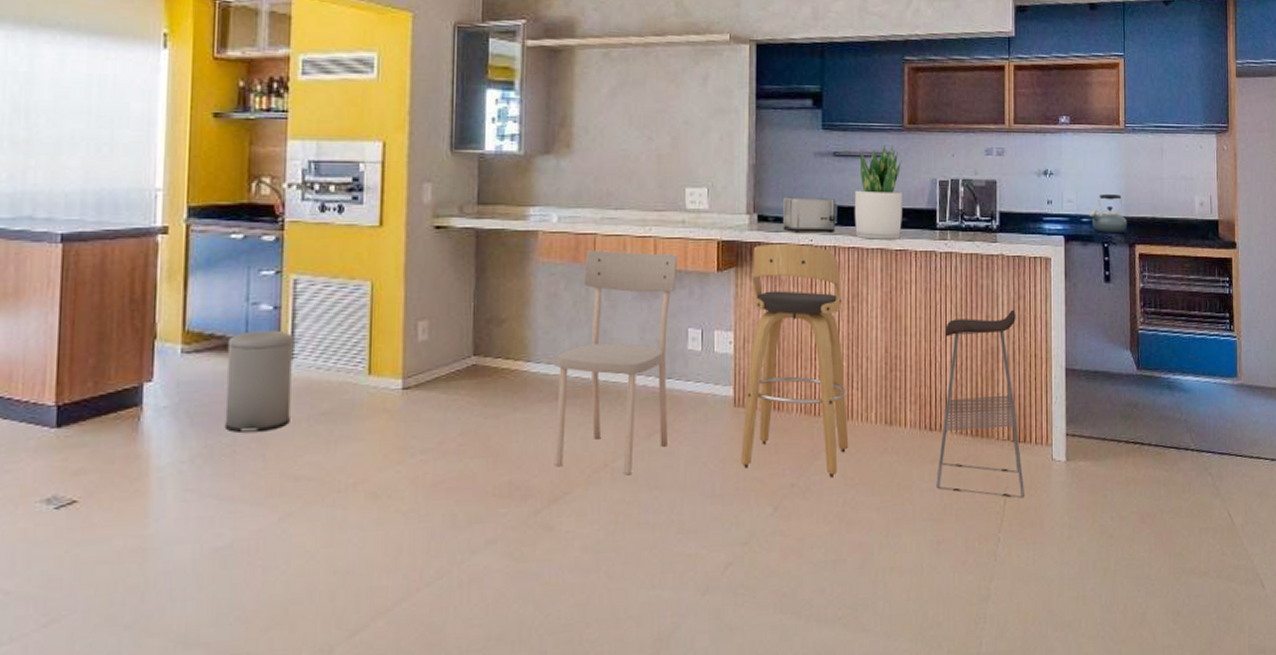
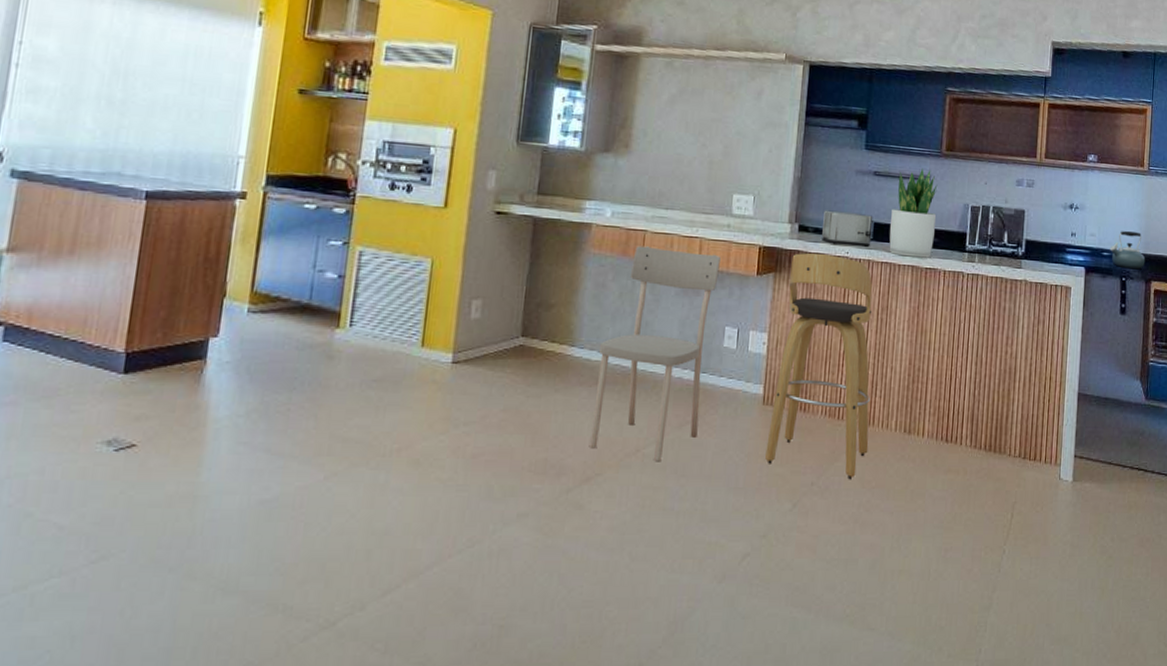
pedal bin: present [224,330,293,432] -> none [281,296,354,393]
bar stool: present [936,309,1024,499] -> none [948,333,1035,514]

